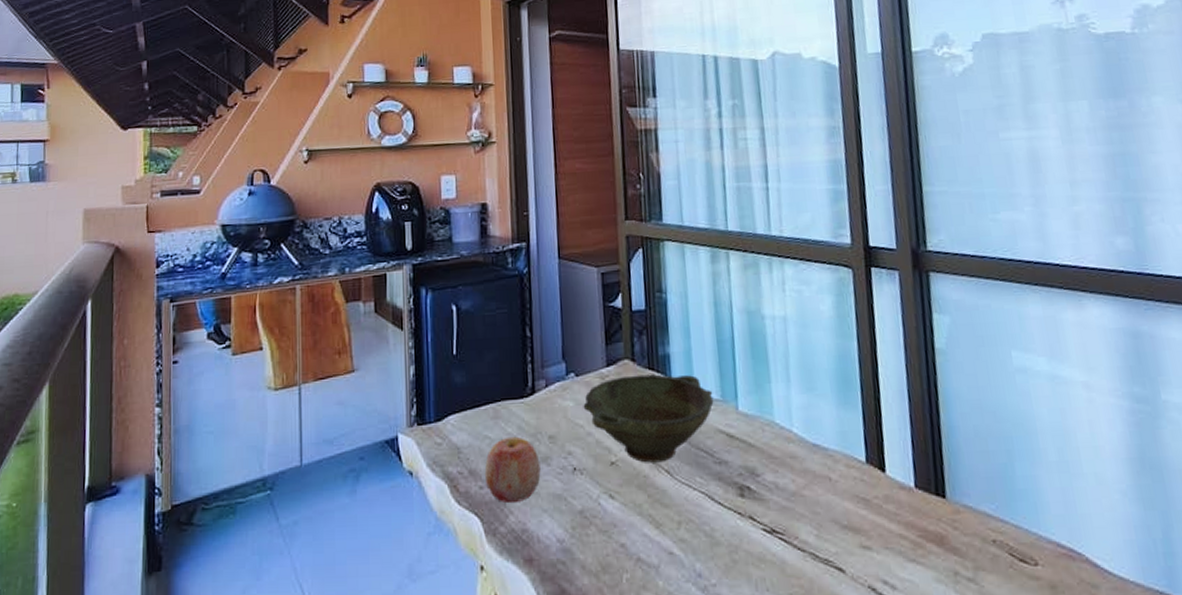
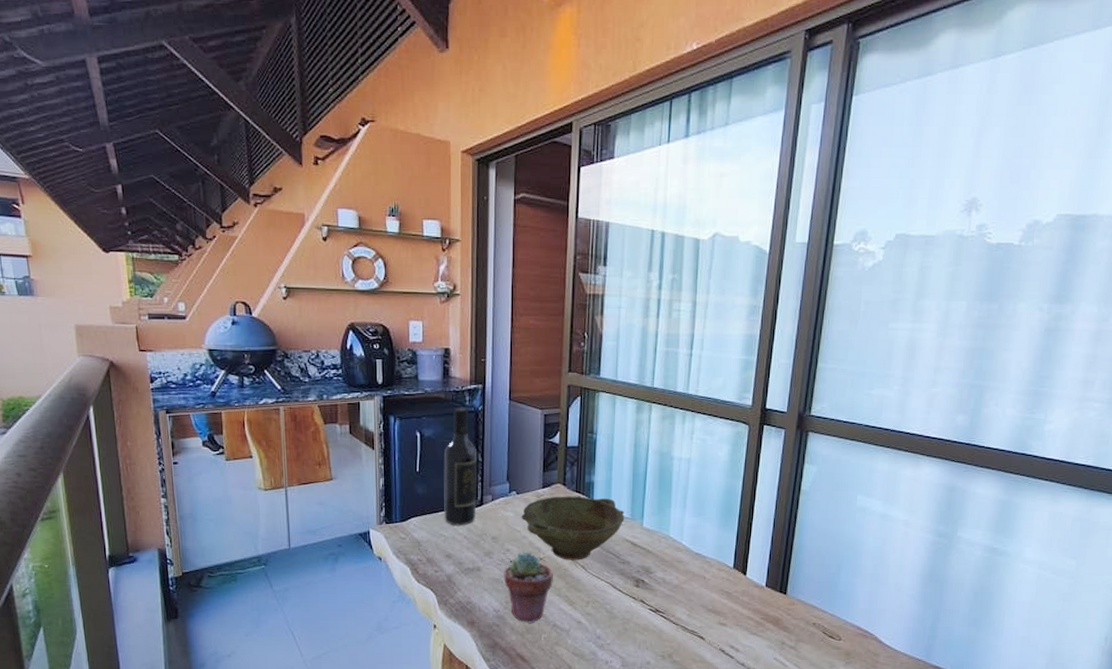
apple: present [484,436,541,504] -> none [439,536,484,584]
wine bottle: none [485,271,528,423] -> present [443,408,478,526]
potted succulent: none [566,454,632,558] -> present [504,552,554,624]

